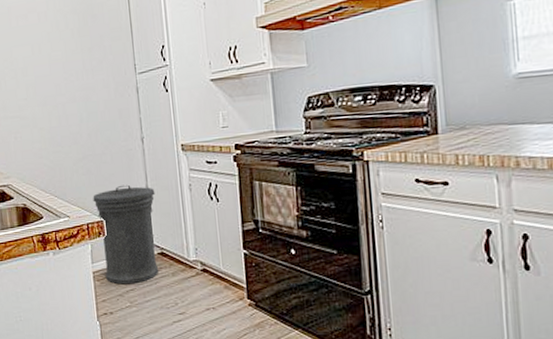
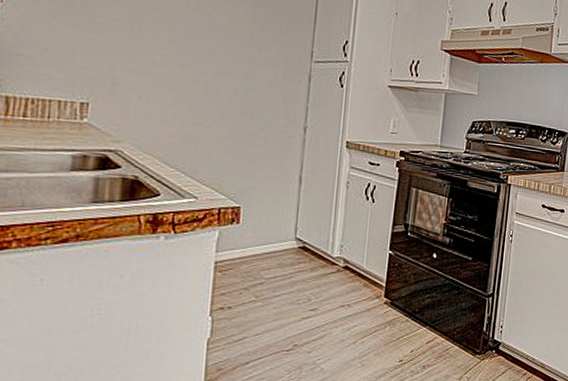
trash can: present [93,184,159,284] -> none [231,172,309,276]

